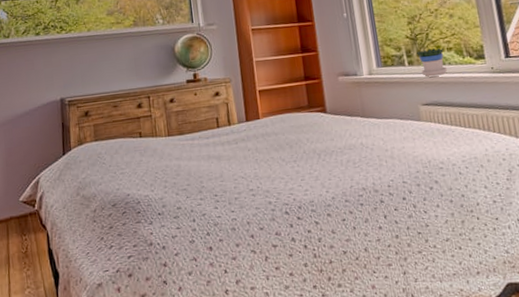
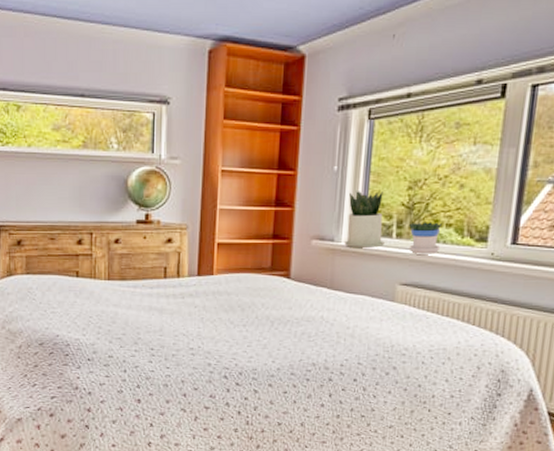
planter: none [361,29,400,79] -> present [344,190,385,249]

